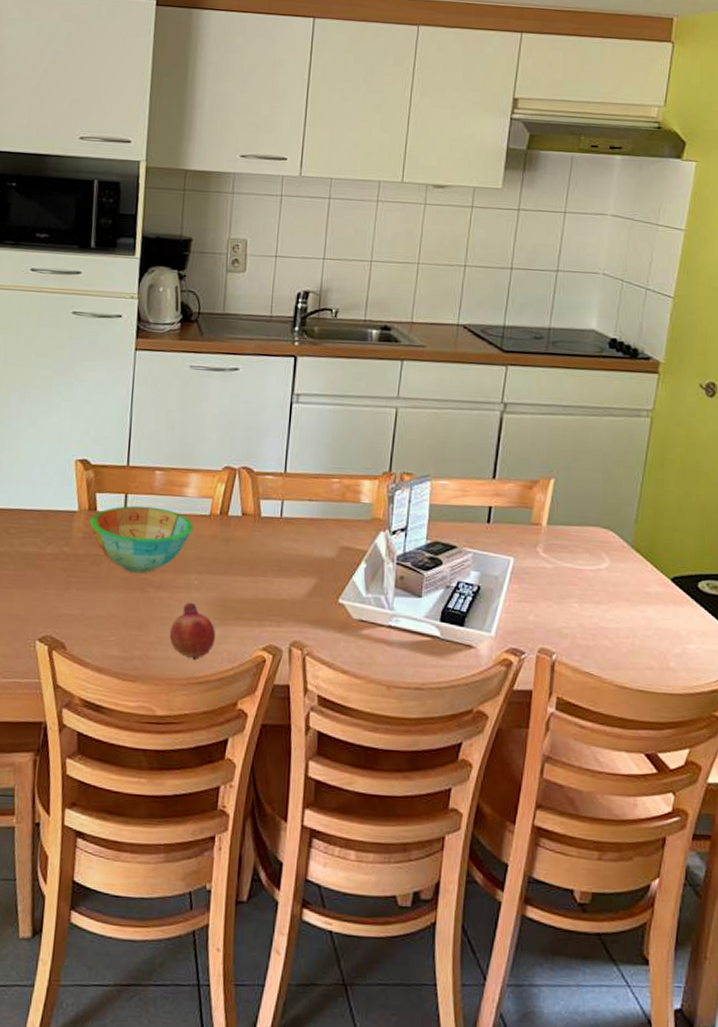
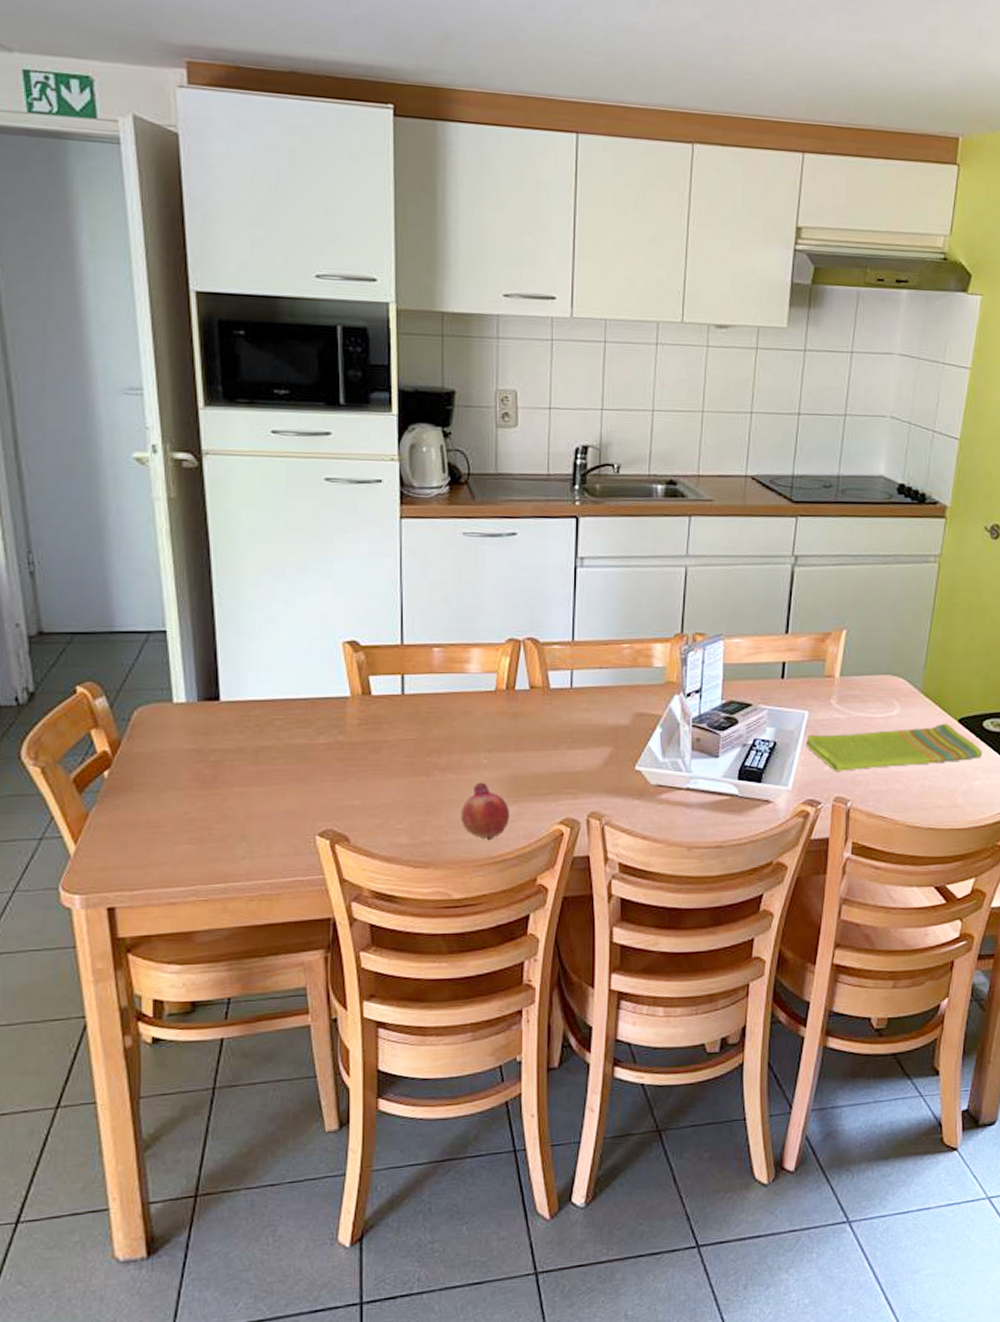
bowl: present [90,505,194,574] -> none [365,686,479,757]
dish towel: none [510,581,698,623] -> present [806,723,983,771]

